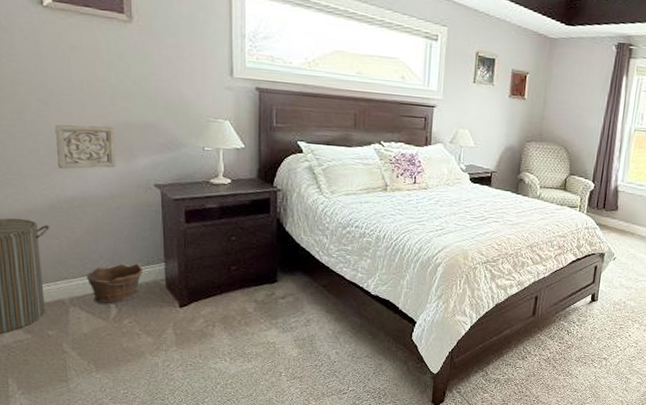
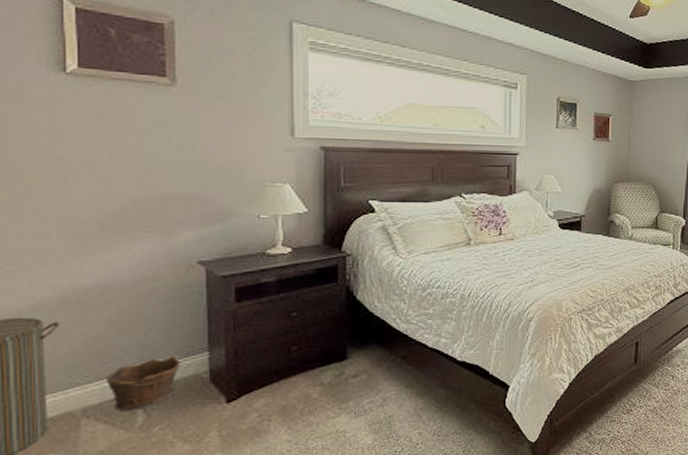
wall ornament: present [54,124,116,169] -> none [73,200,150,253]

